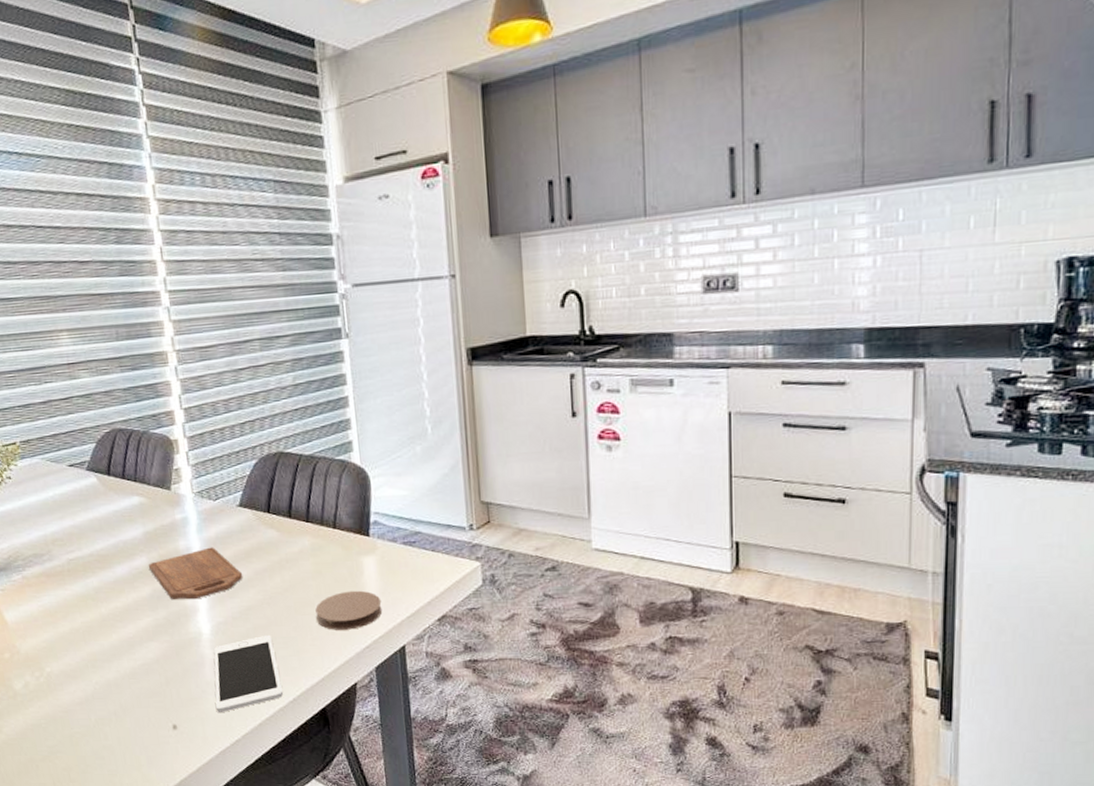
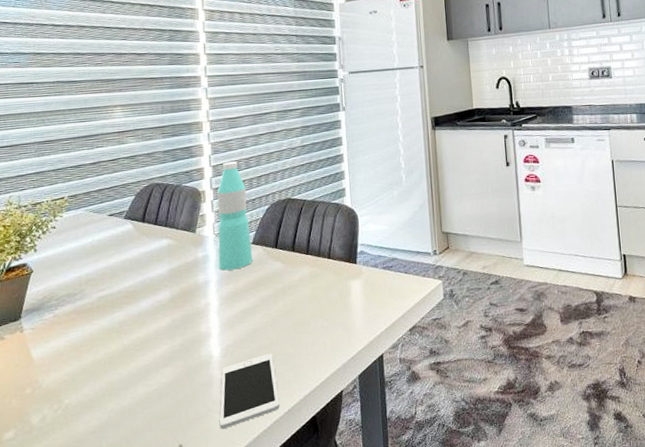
cutting board: present [148,547,243,600] -> none [170,279,252,327]
water bottle: none [192,403,242,537] -> present [217,161,253,271]
coaster: present [315,590,383,630] -> none [311,309,365,345]

